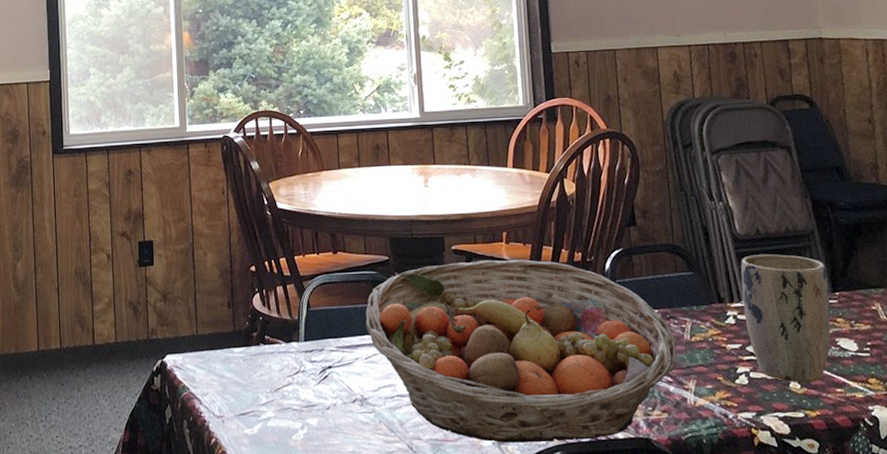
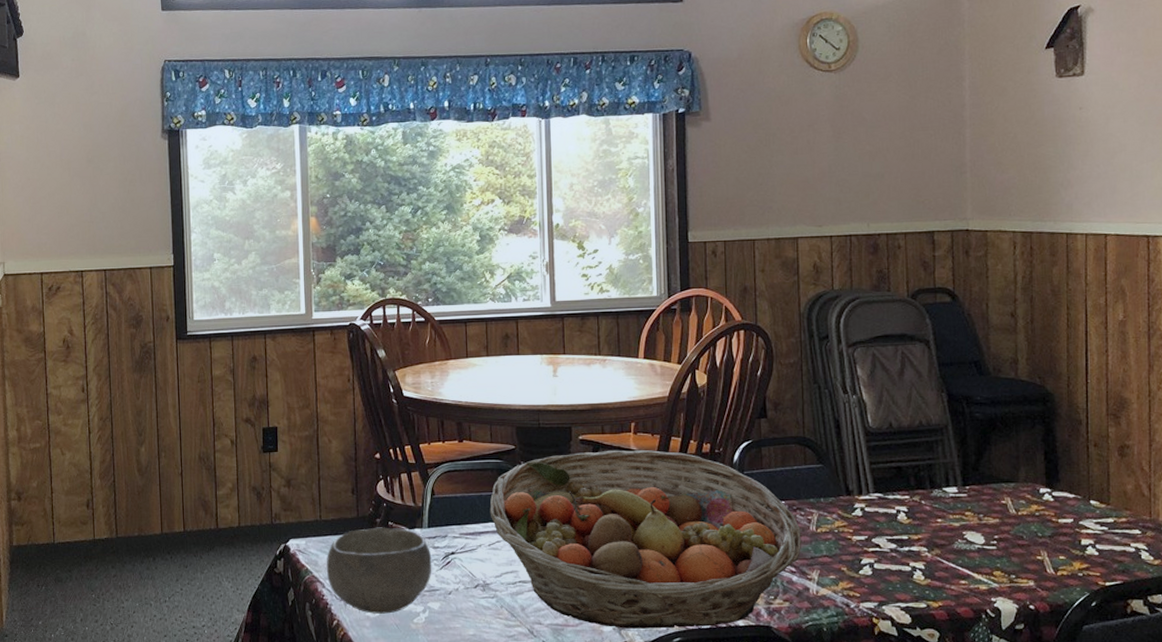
bowl: none [203,341,310,431] -> present [326,527,432,614]
plant pot: present [740,254,831,383] -> none [871,448,960,575]

